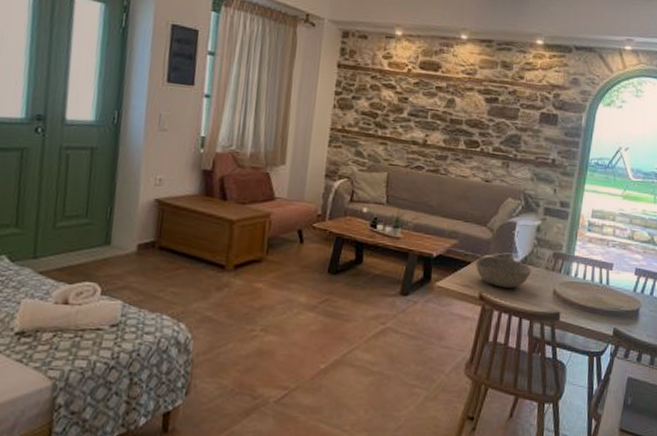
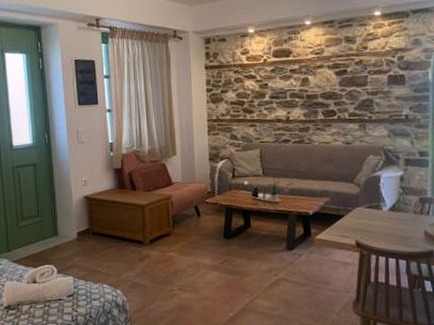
bowl: present [475,255,531,289] -> none [348,207,401,234]

